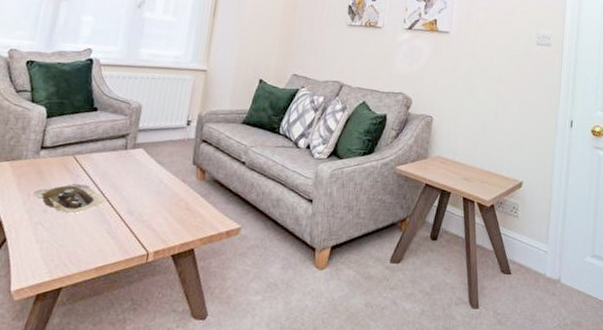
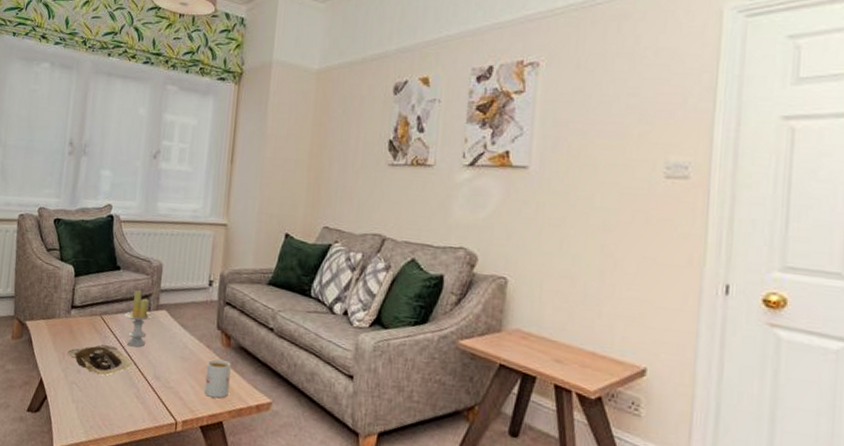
candle: none [99,130,130,185] -> present [125,290,154,348]
mug: none [177,191,205,228] -> present [204,359,231,399]

